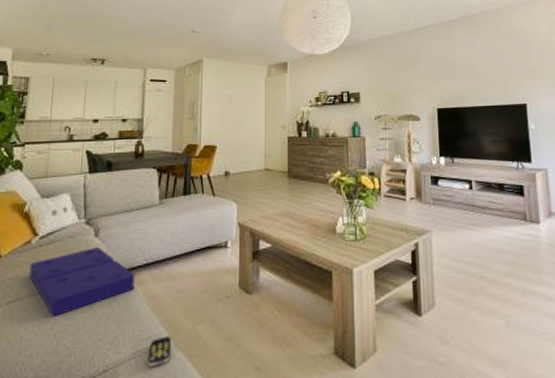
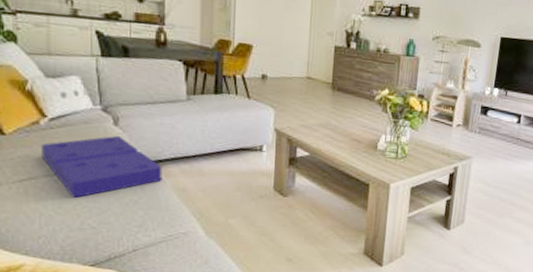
remote control: present [147,336,171,368] -> none [179,225,202,251]

